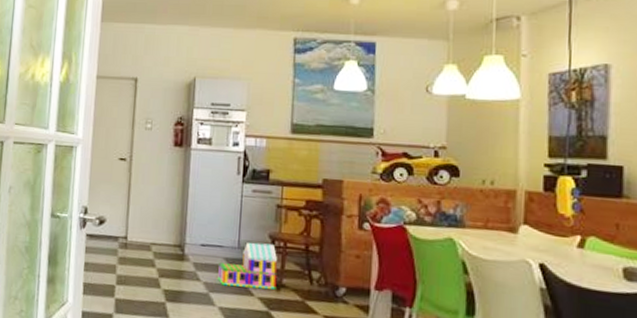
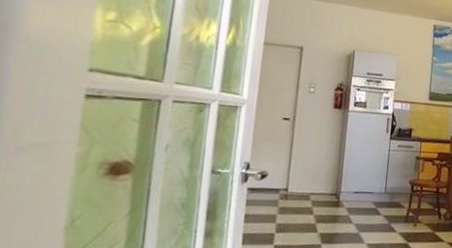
toy house: present [218,242,278,290] -> none [367,188,415,226]

